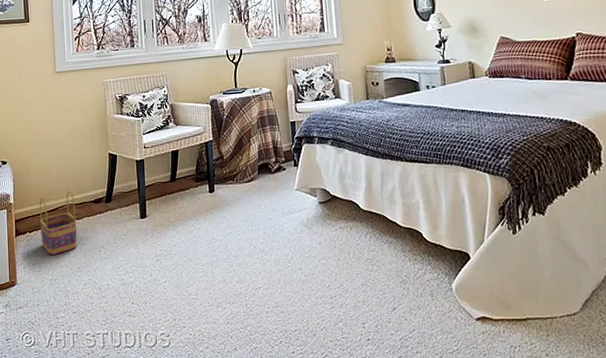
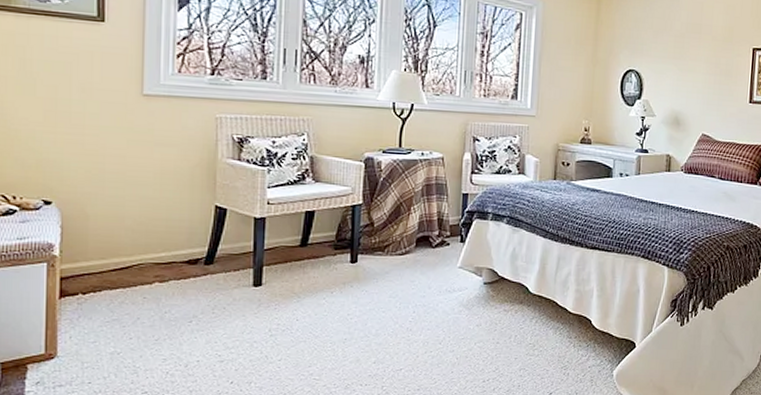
basket: present [39,191,77,256] -> none [100,246,159,324]

